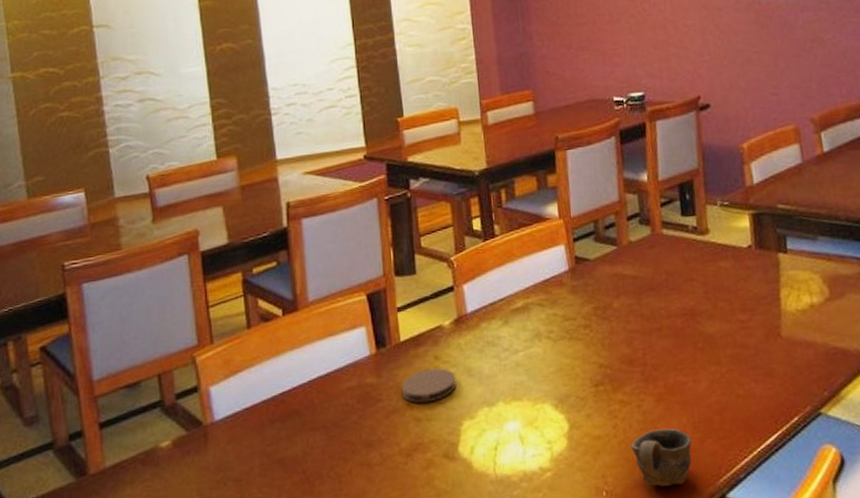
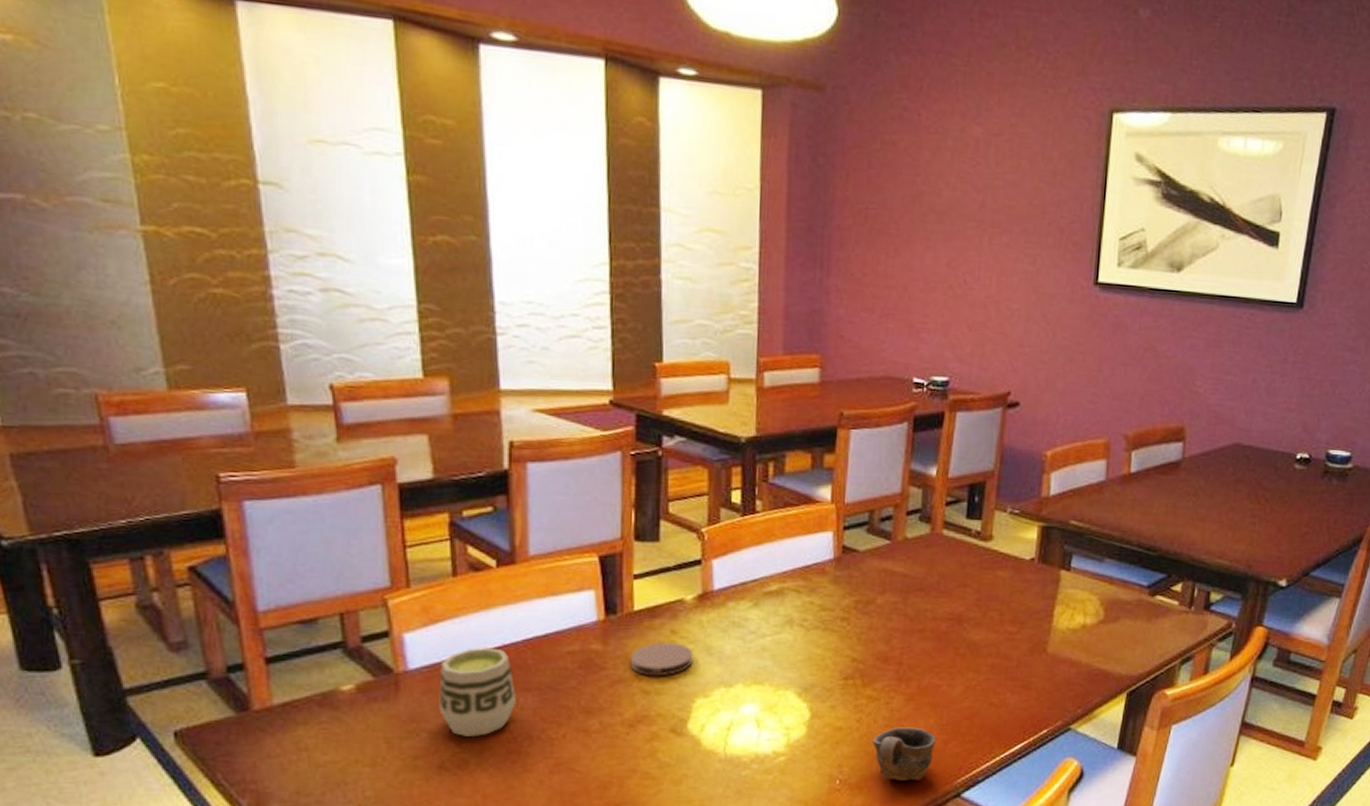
cup: none [241,391,307,481] -> present [439,648,517,736]

